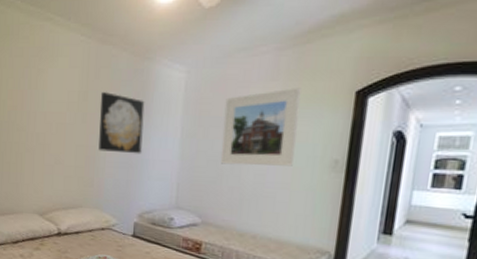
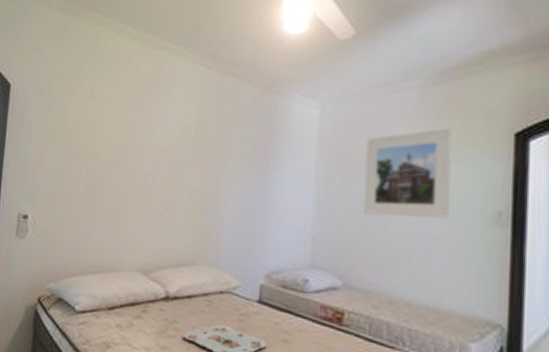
wall art: present [98,92,145,154] -> none [218,129,273,201]

